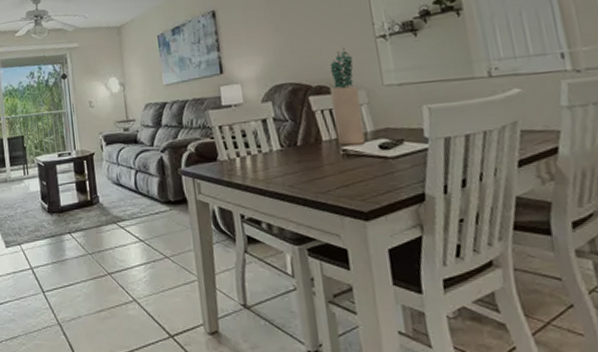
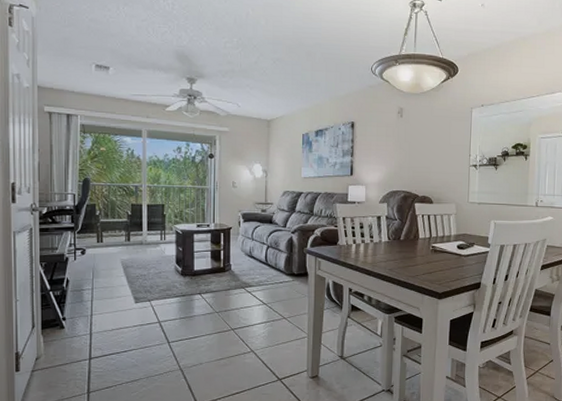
vase: present [329,48,366,146] -> none [430,170,451,244]

